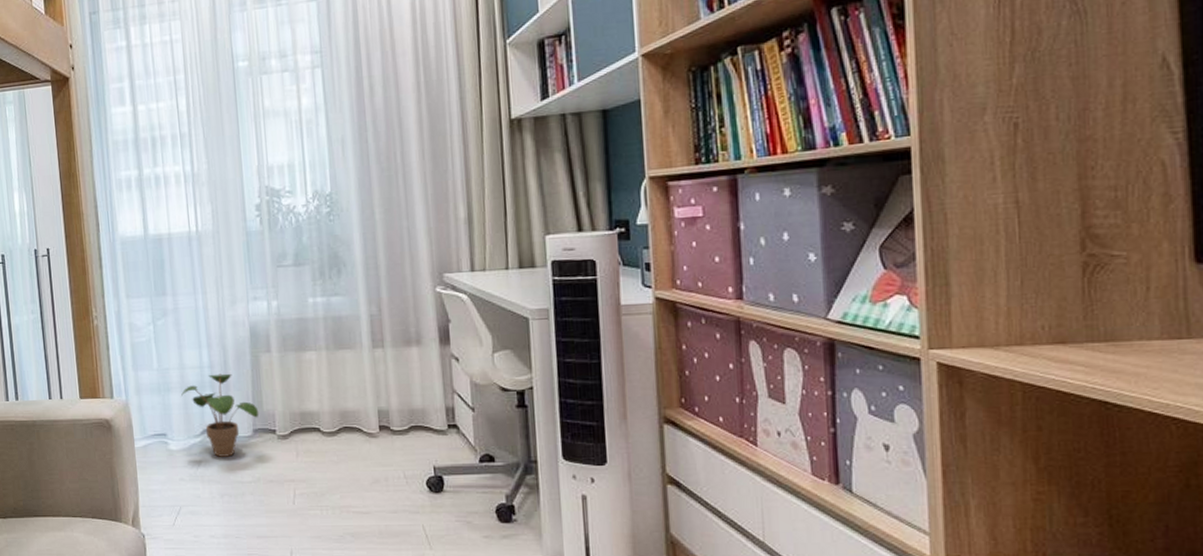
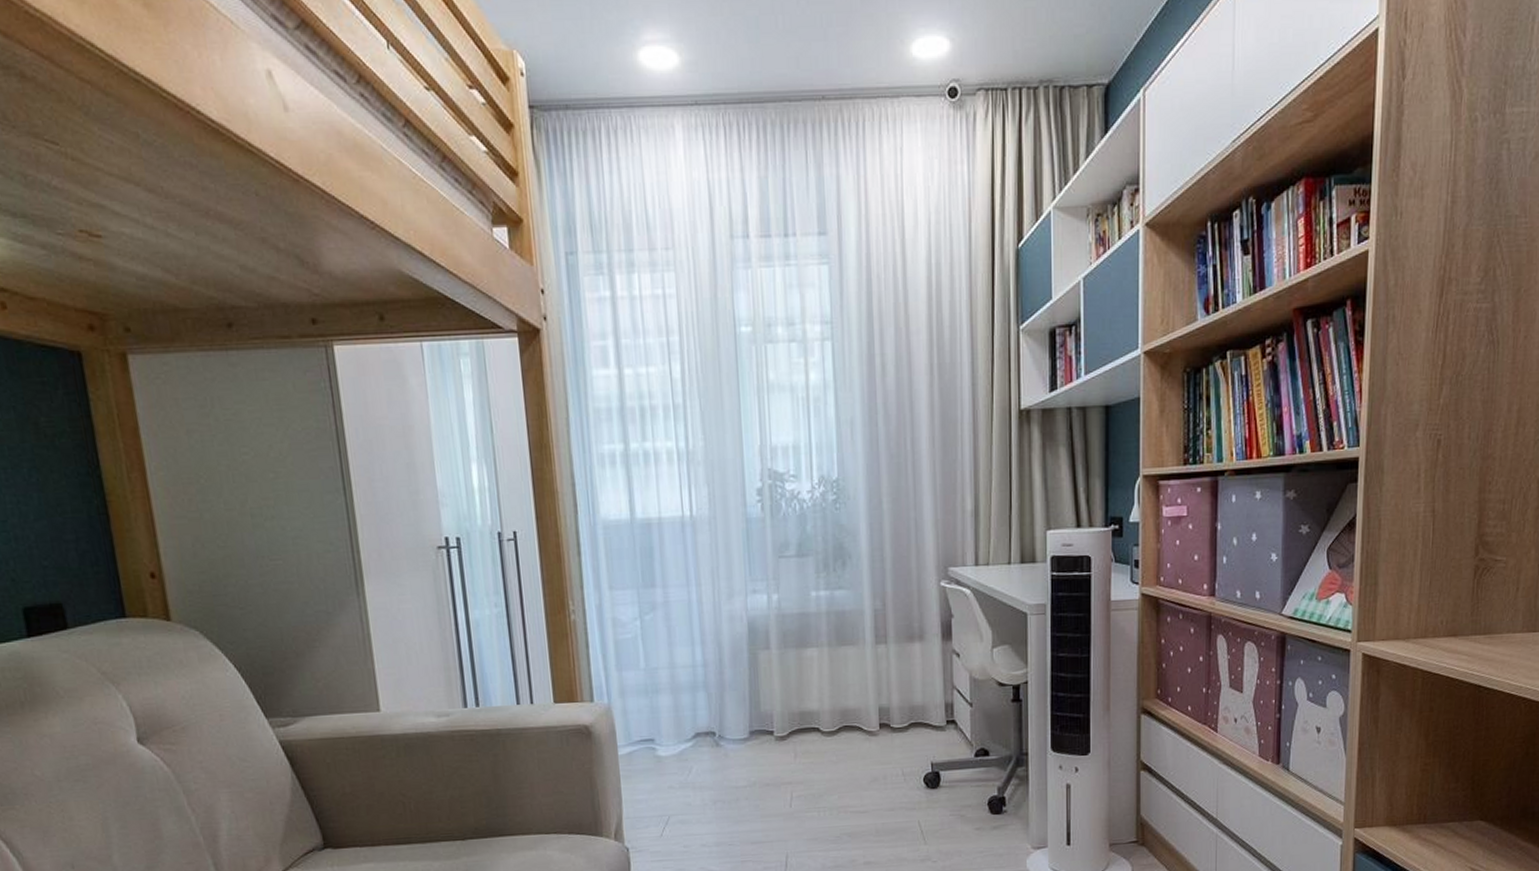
potted plant: present [181,373,260,457] -> none [671,672,757,762]

